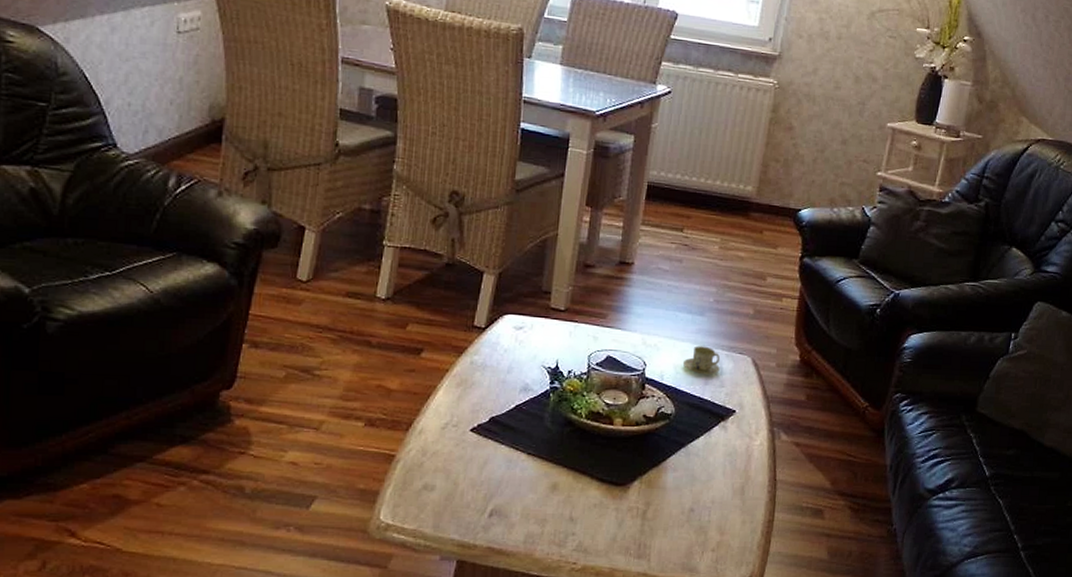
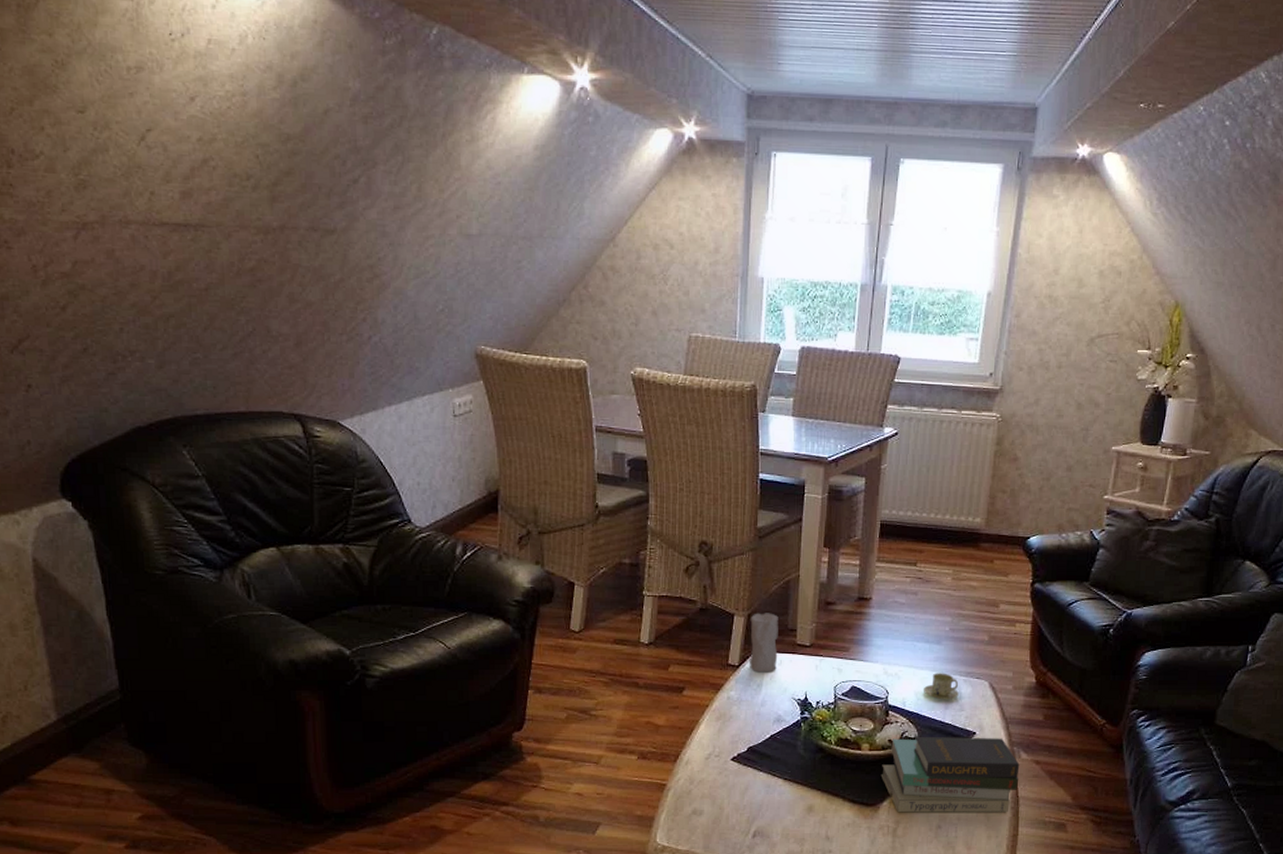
candle: none [496,272,532,337] -> present [748,613,778,673]
books: none [632,412,779,496] -> present [880,736,1020,813]

